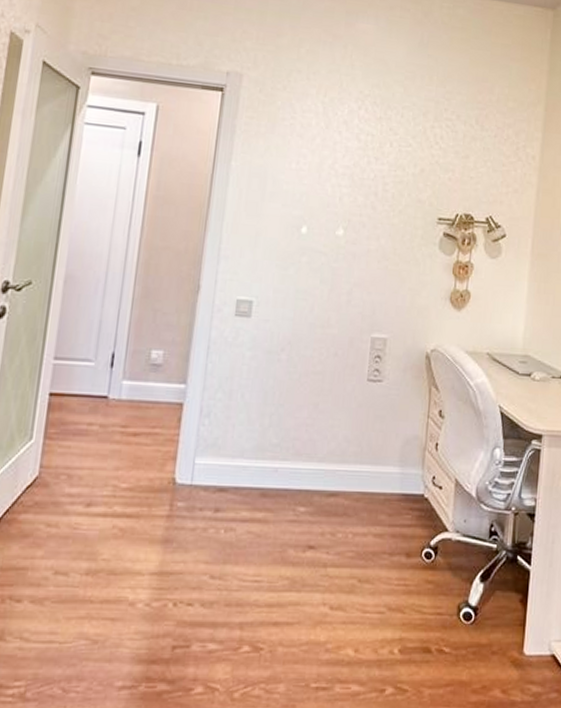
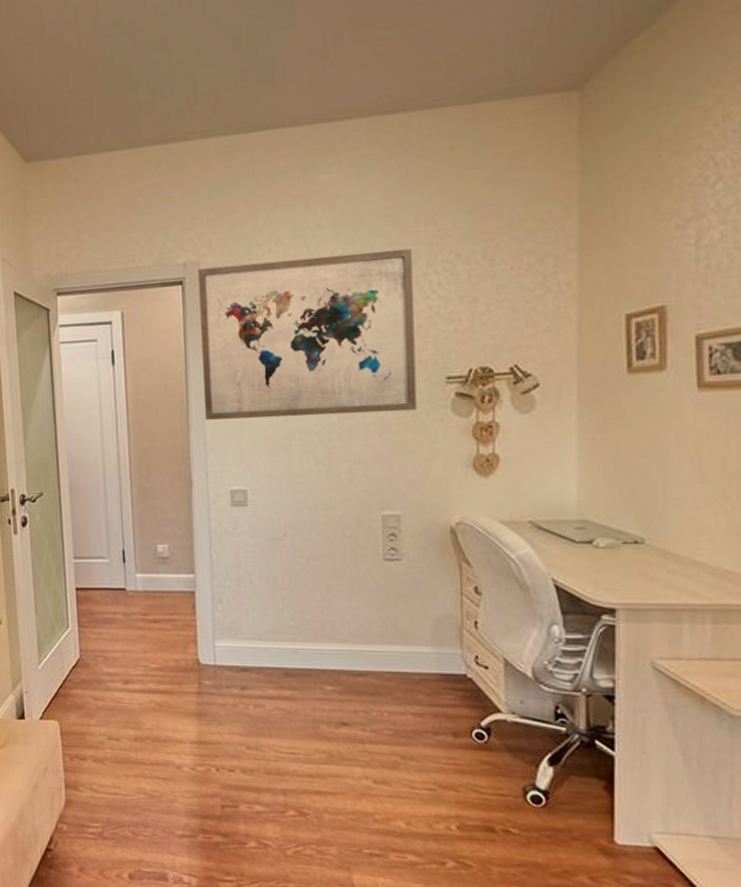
wall art: none [223,80,425,244] -> present [198,249,417,420]

